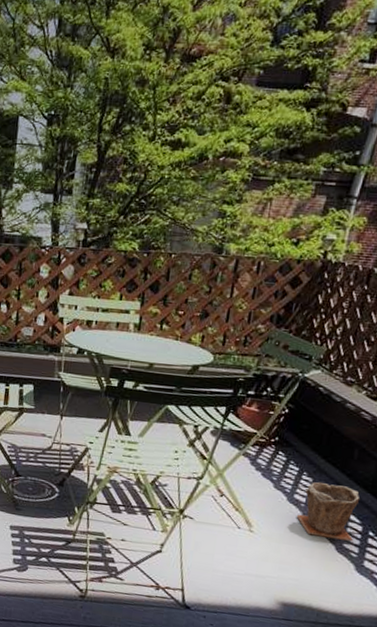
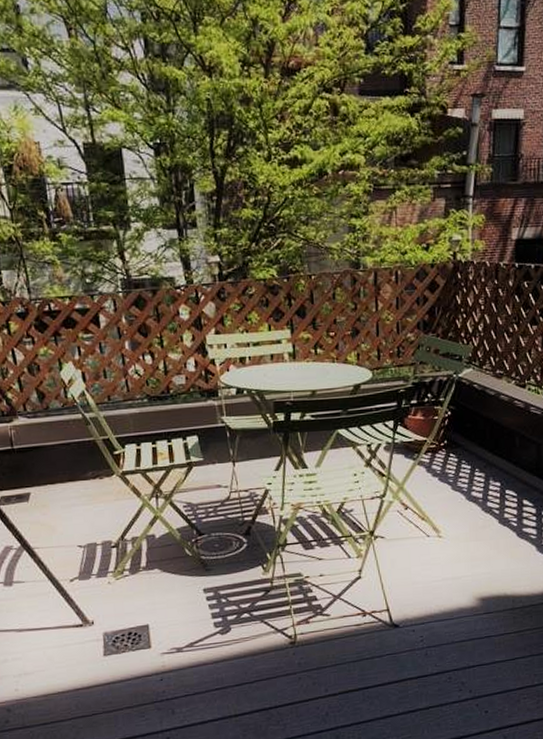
plant pot: present [296,481,360,541] -> none [477,474,530,528]

